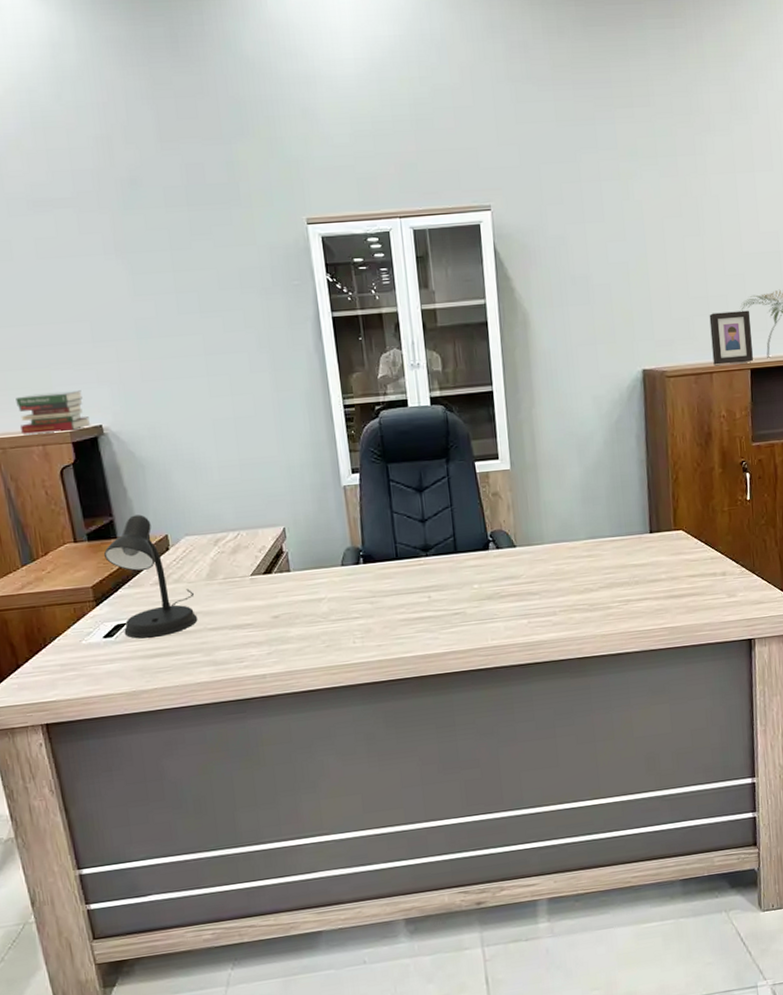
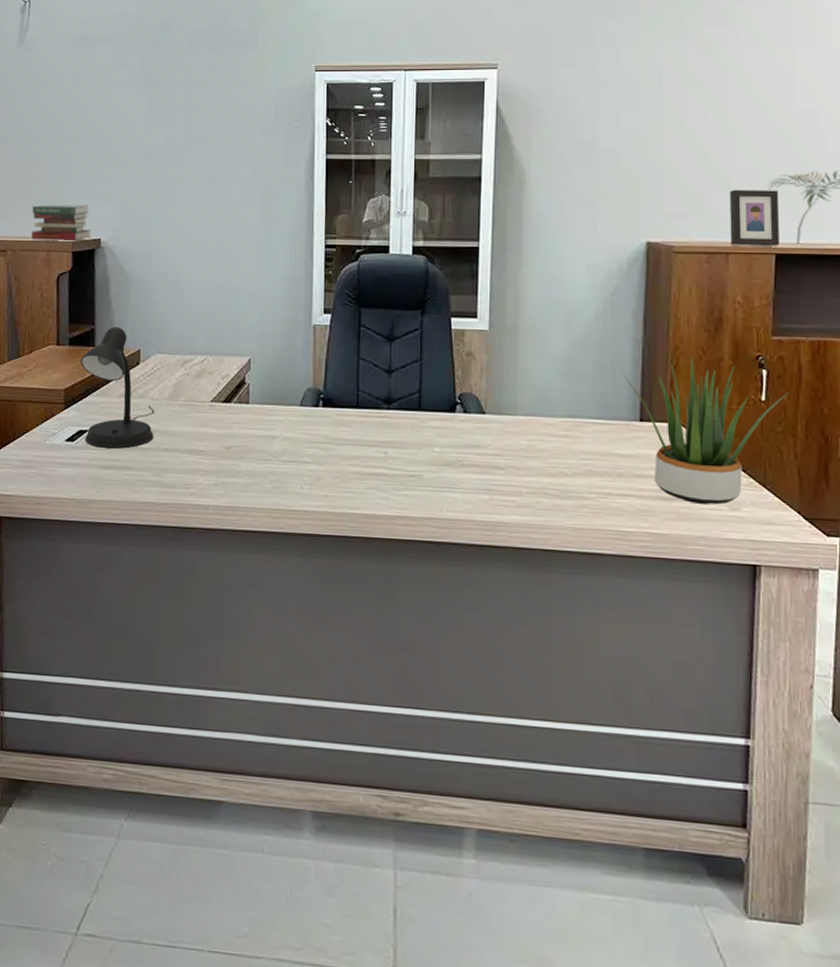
potted plant: none [633,471,768,597] -> present [624,358,788,505]

